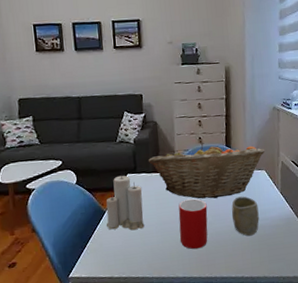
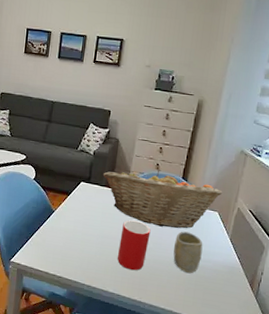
candle: present [105,173,145,231] -> none [53,179,92,236]

